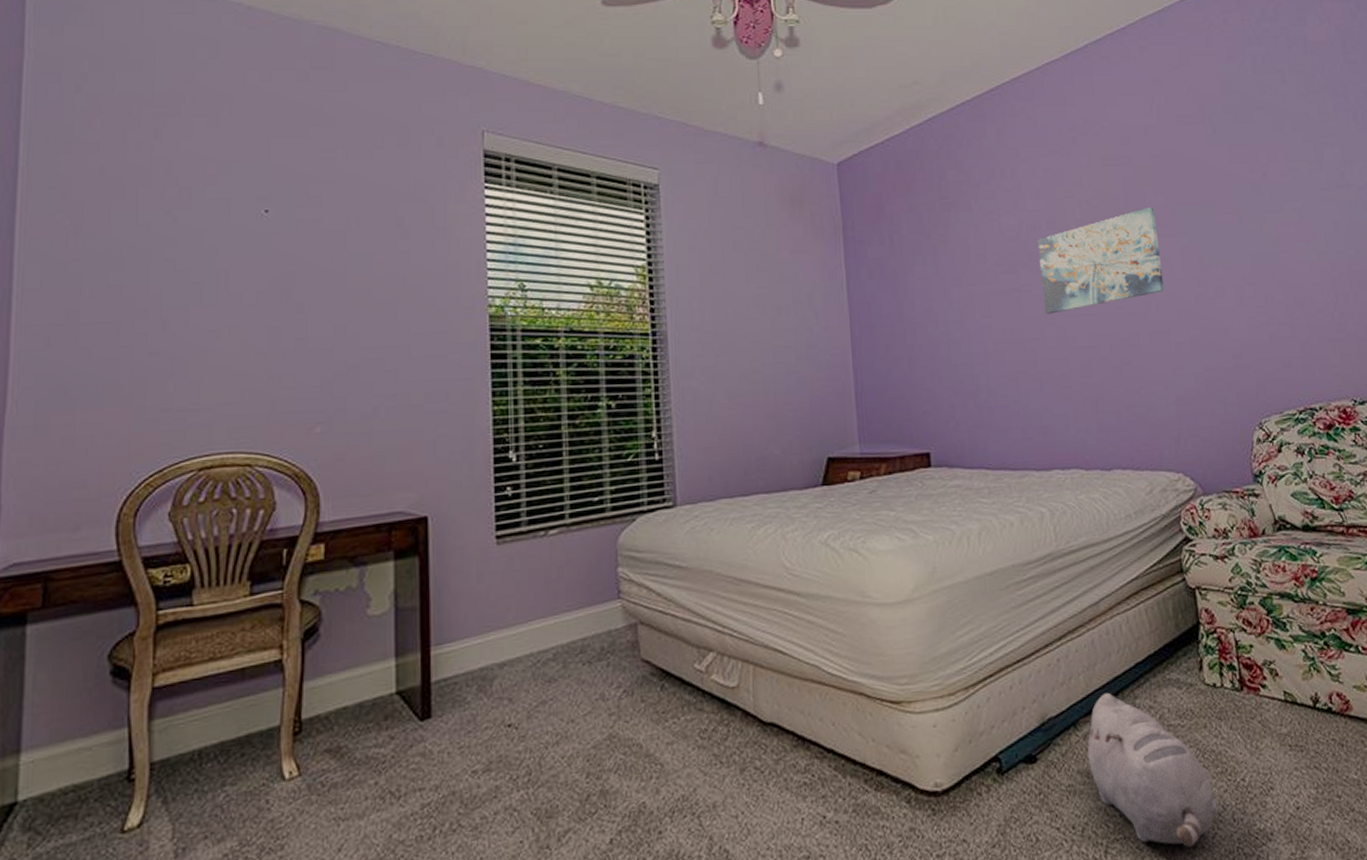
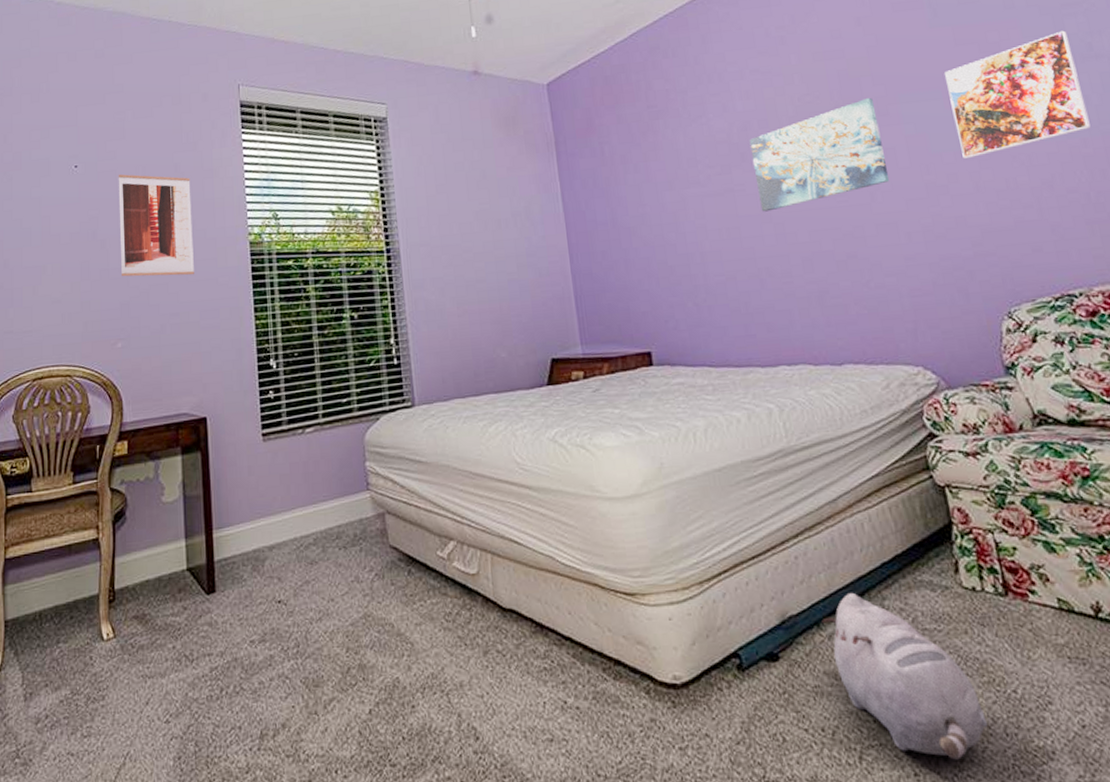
wall art: none [322,224,418,351] -> present [118,174,194,277]
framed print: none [1219,158,1339,275] -> present [945,30,1091,159]

